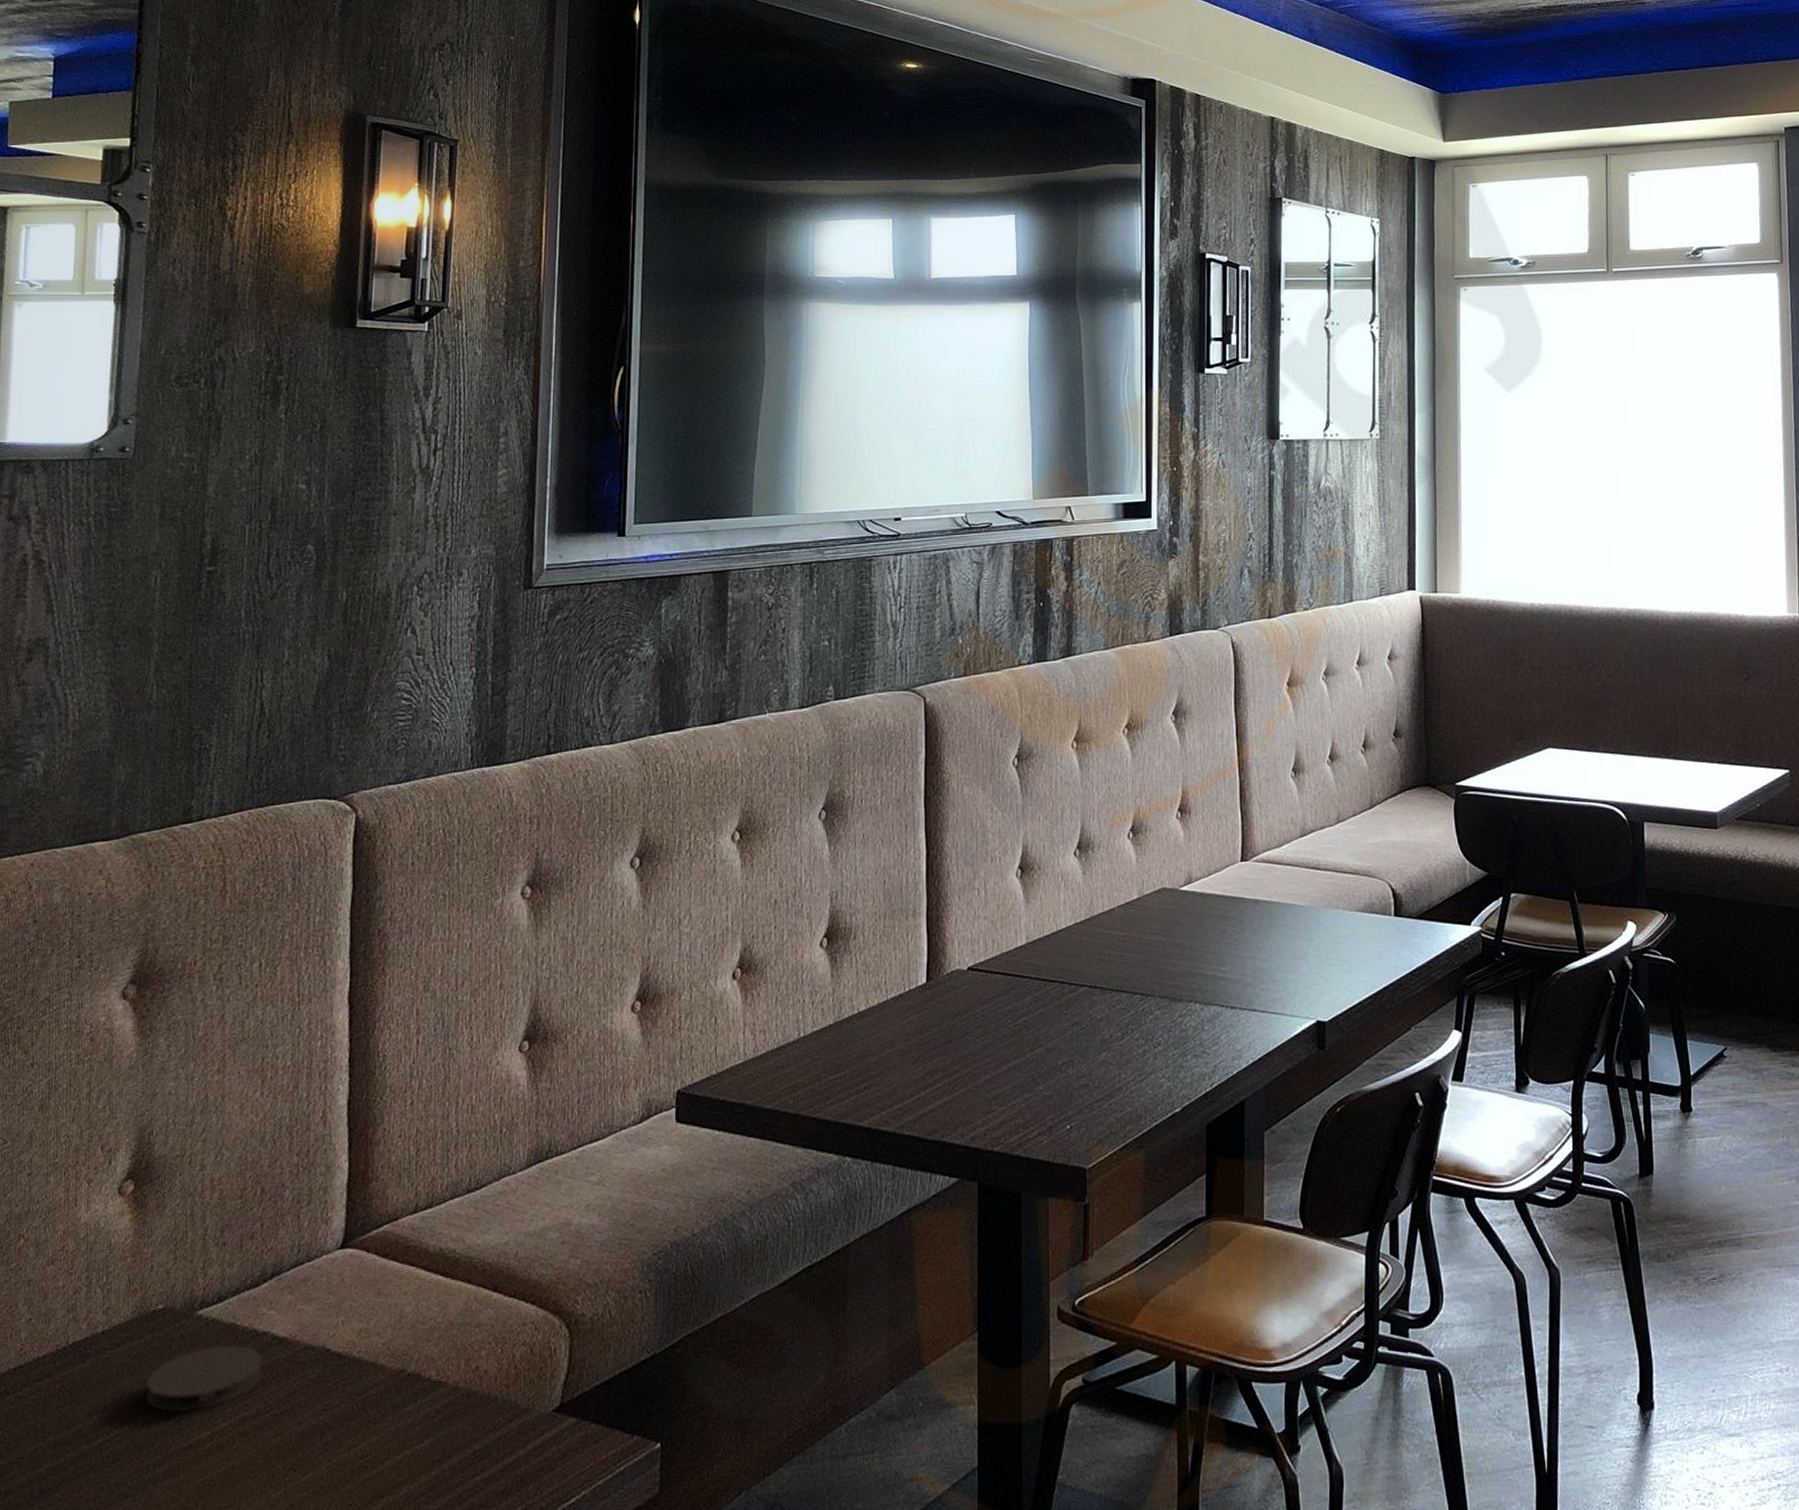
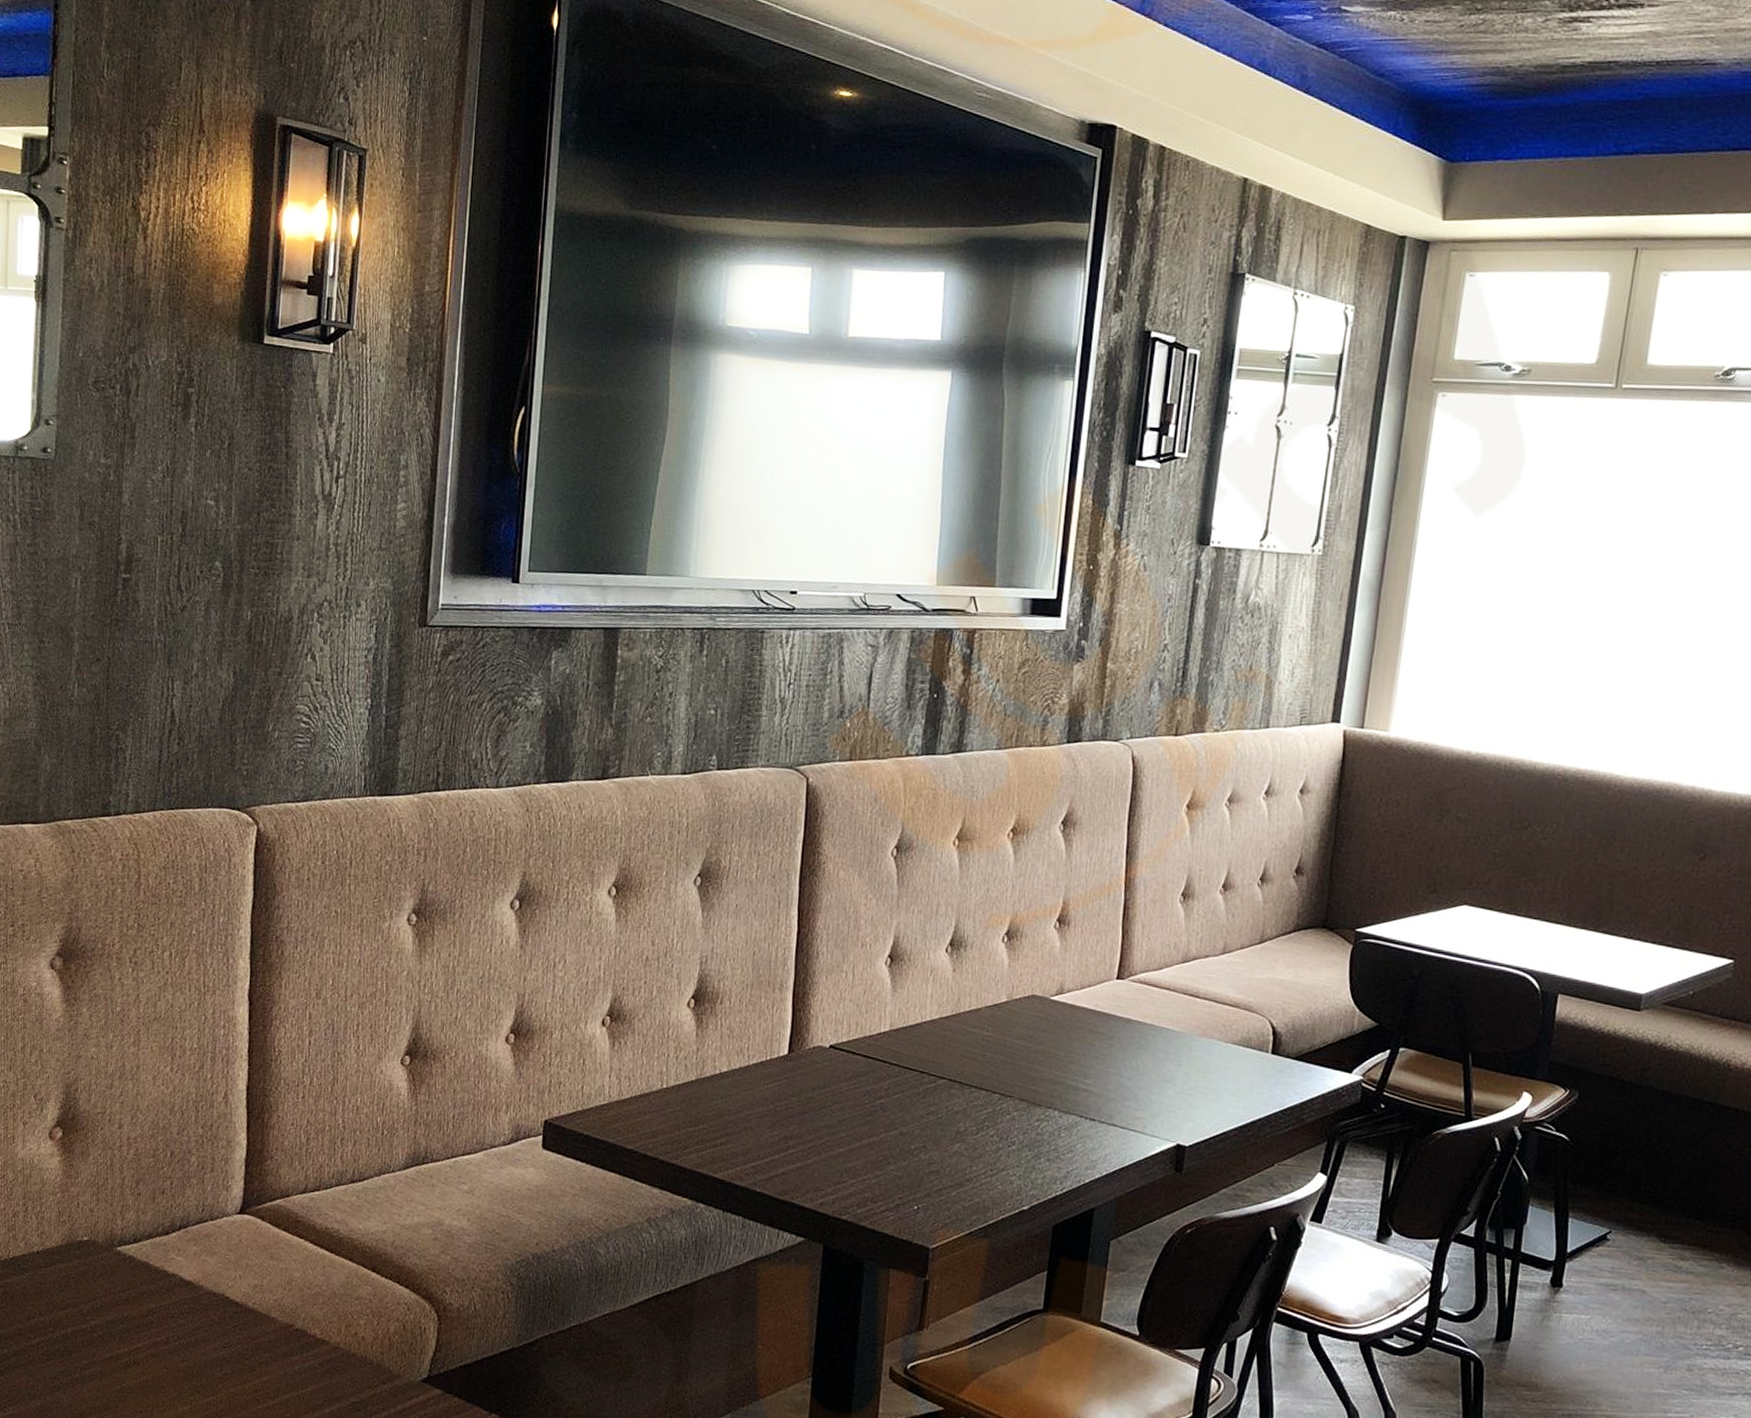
coaster: present [145,1344,263,1413] -> none [74,1278,172,1330]

